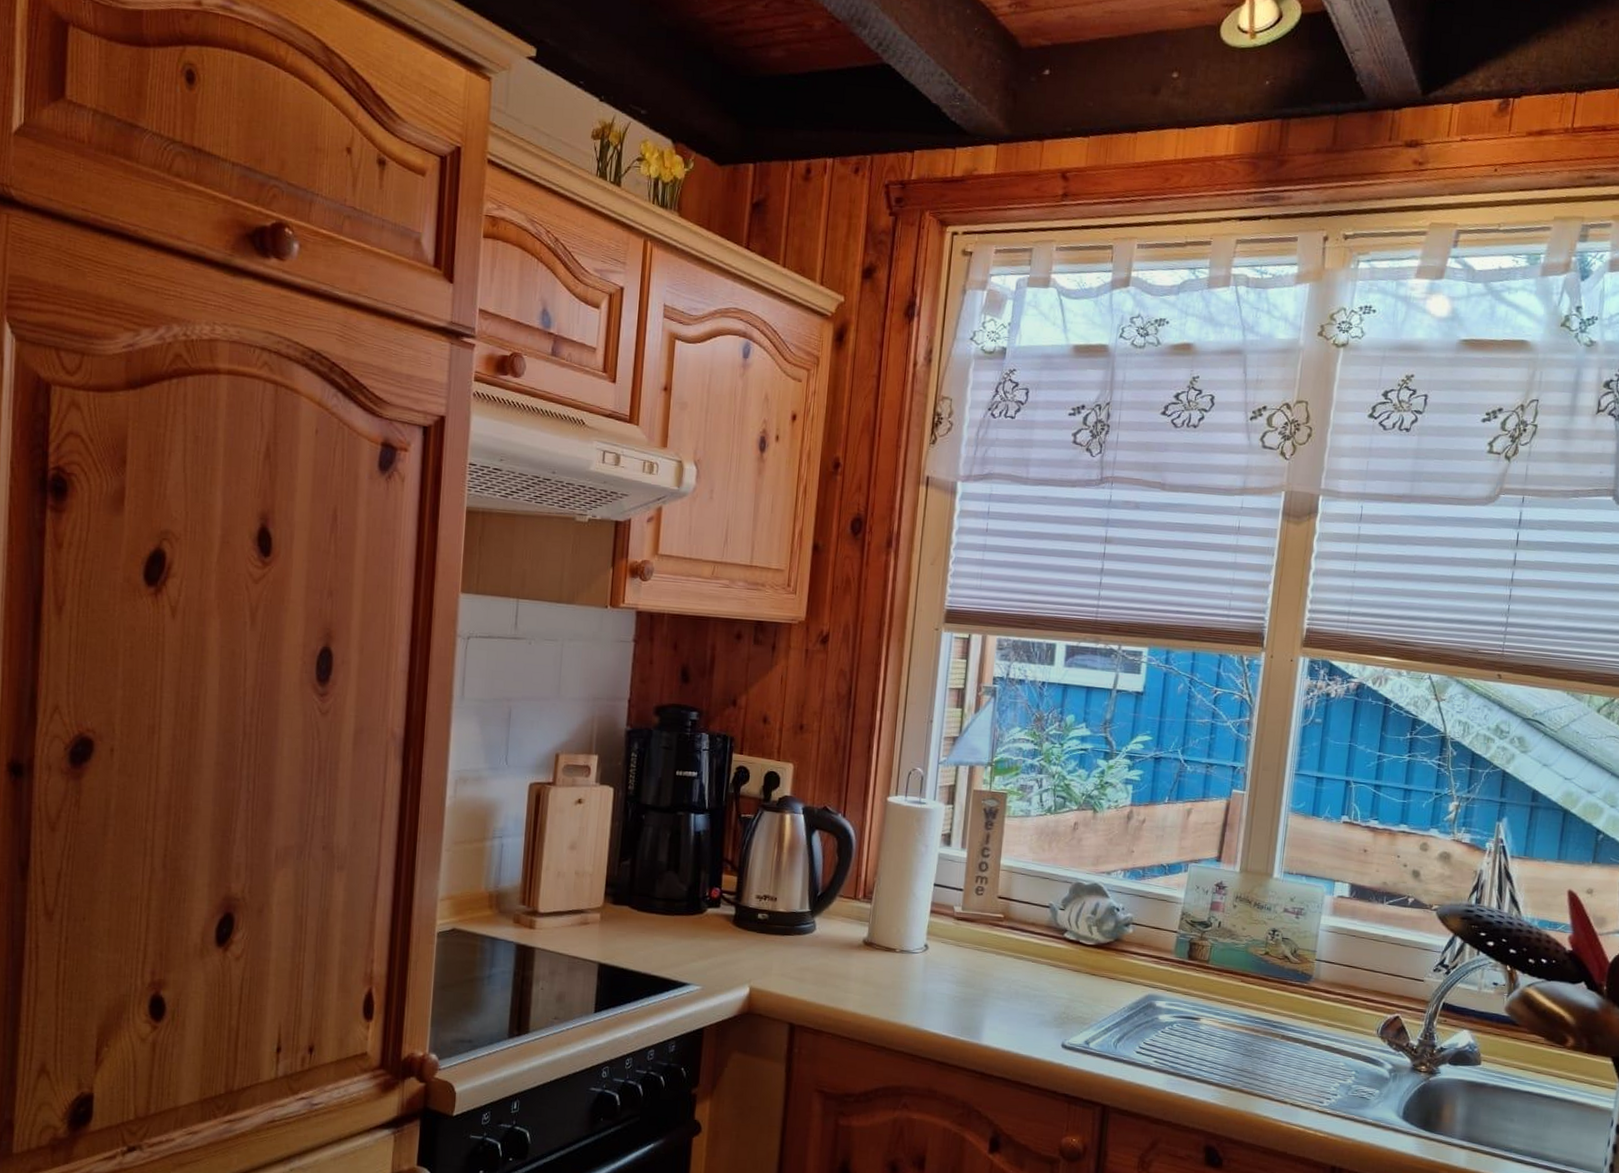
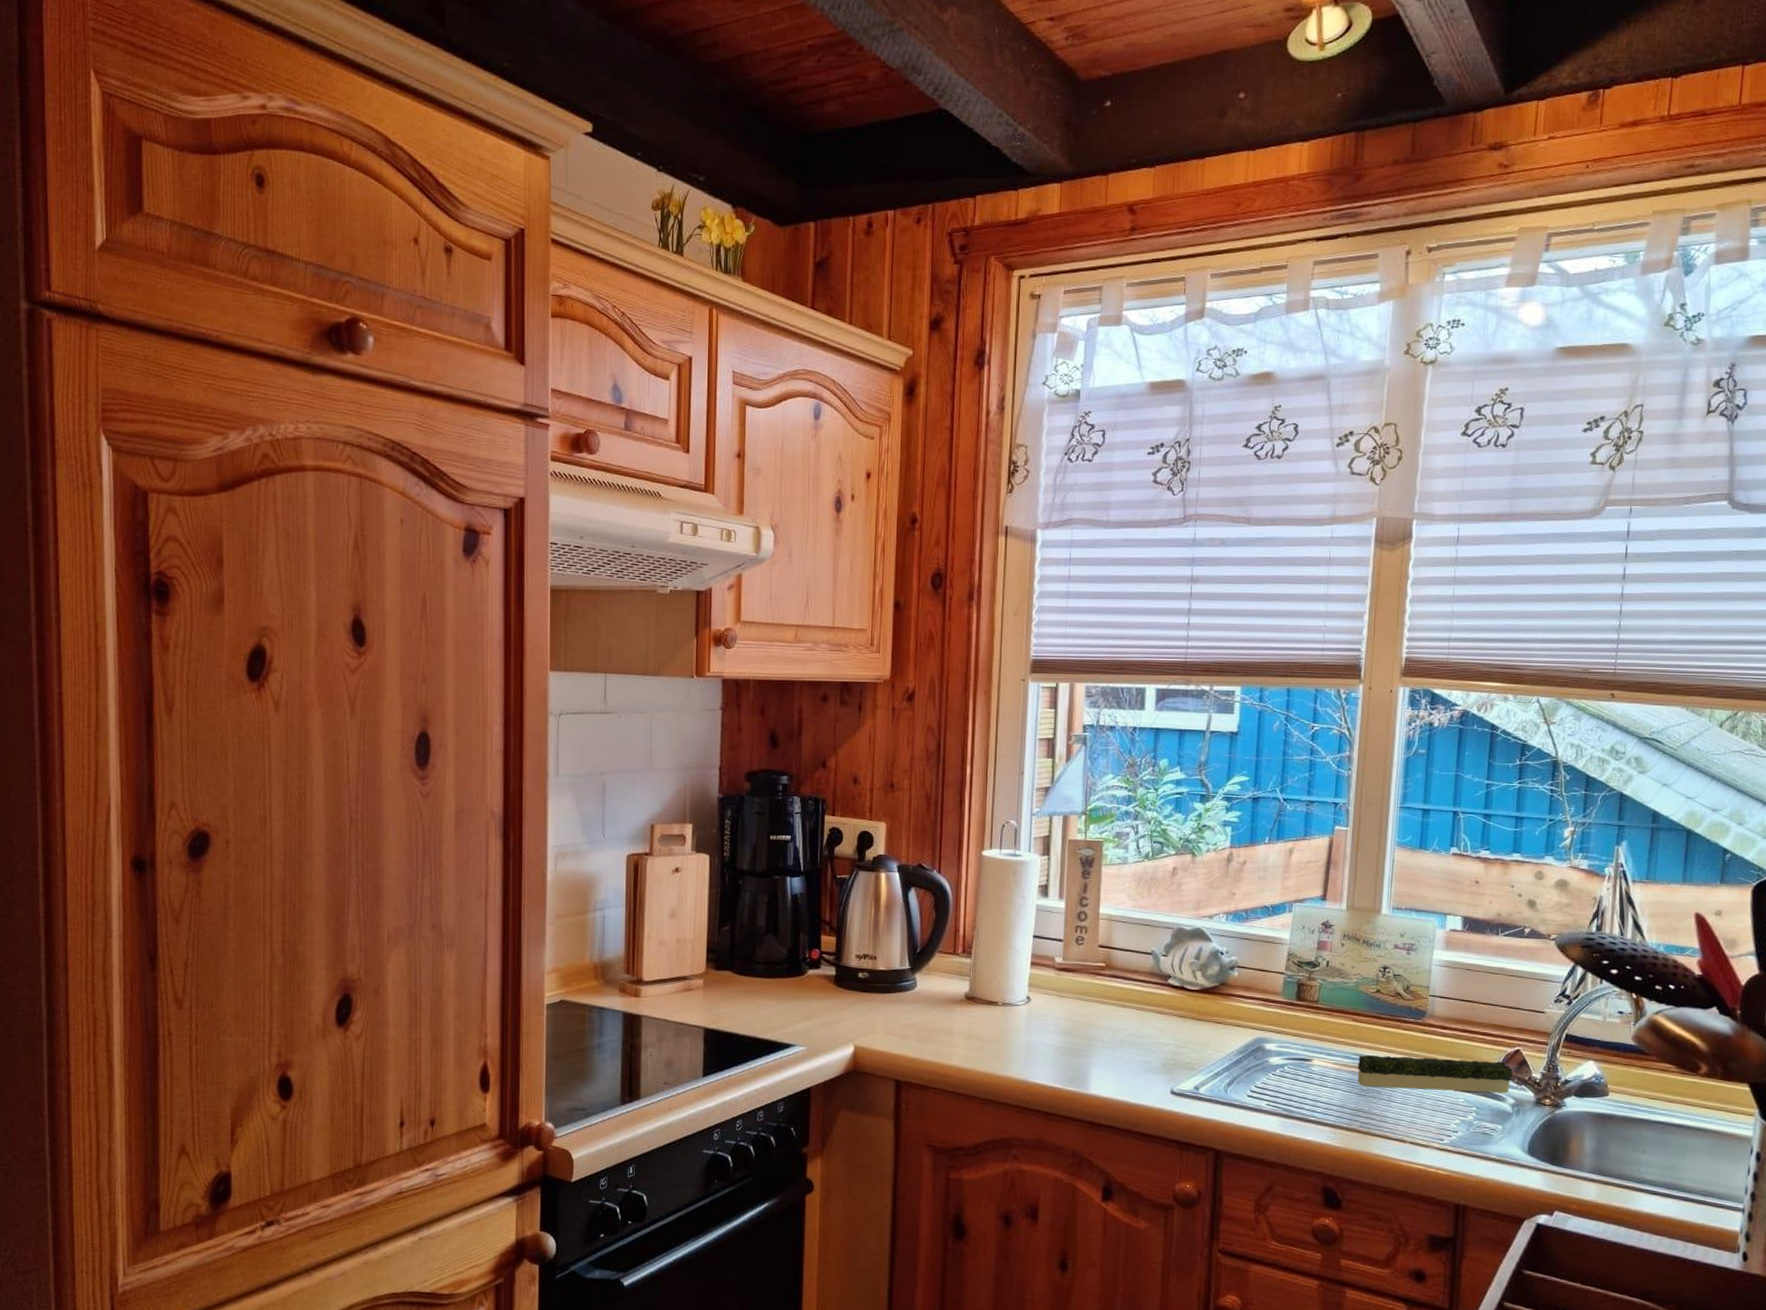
sponge: none [1243,1016,1392,1059] -> present [1357,1055,1513,1094]

